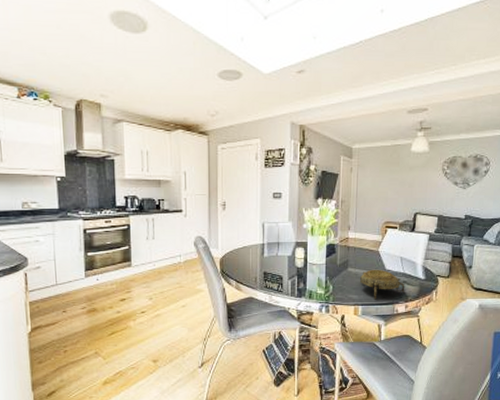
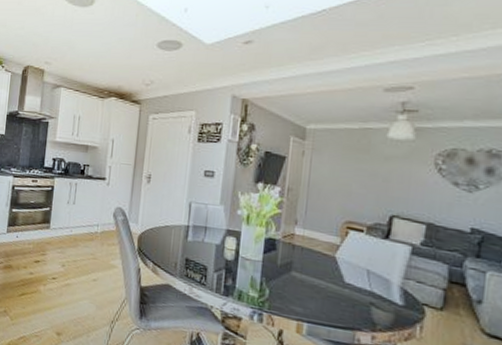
decorative bowl: present [359,269,405,300] -> none [305,278,372,319]

